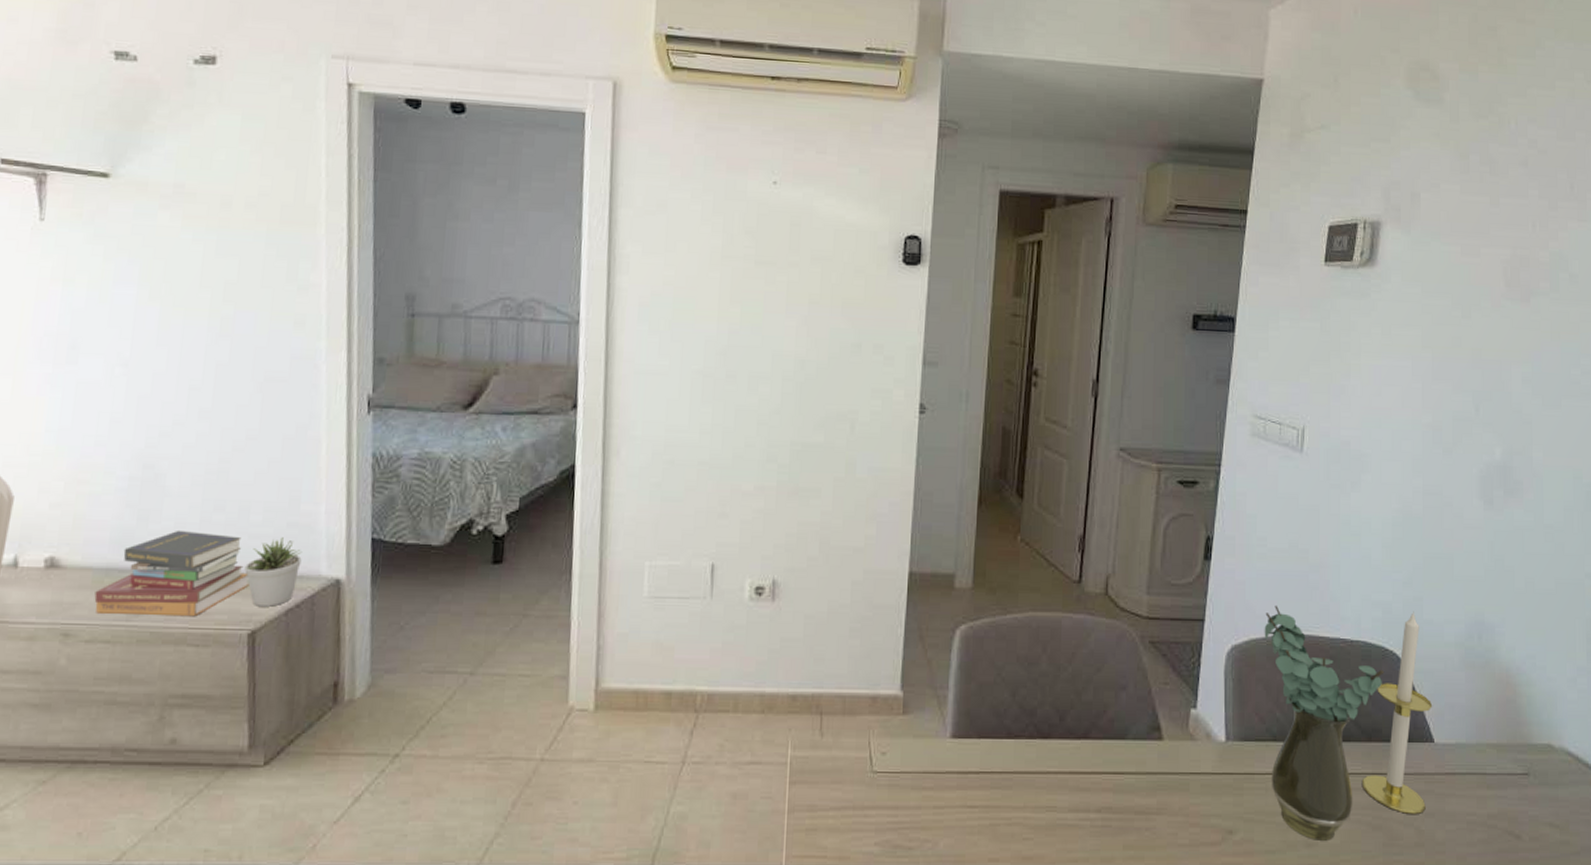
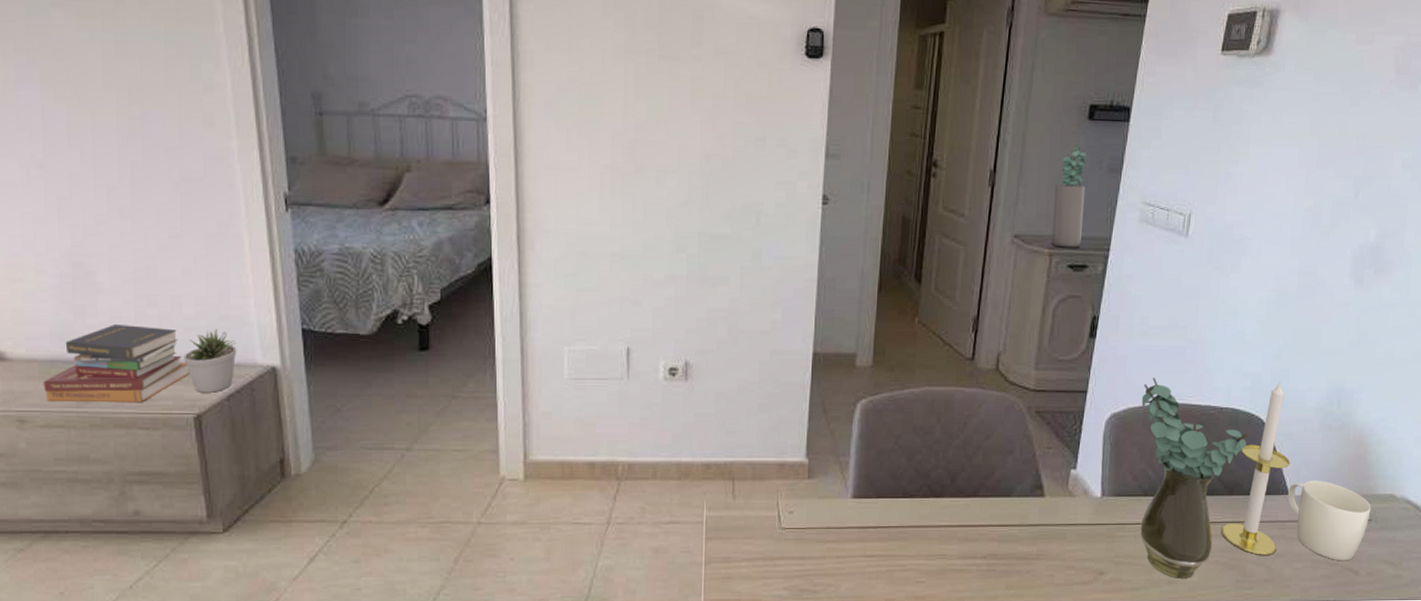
vase: none [1160,351,1193,463] -> present [1052,141,1088,248]
mug: none [1433,726,1528,823] -> present [1288,481,1371,561]

